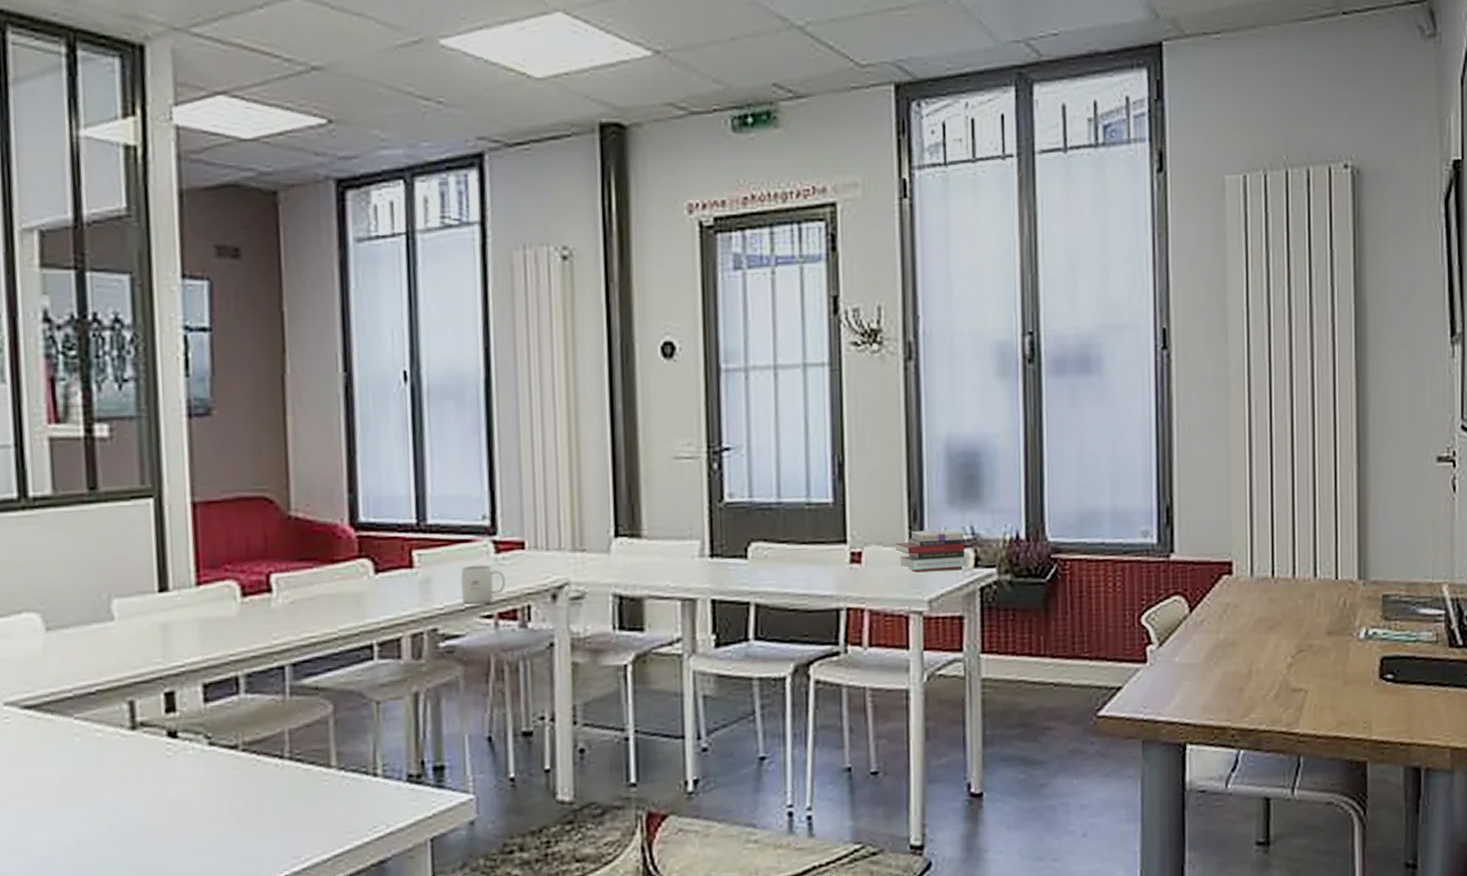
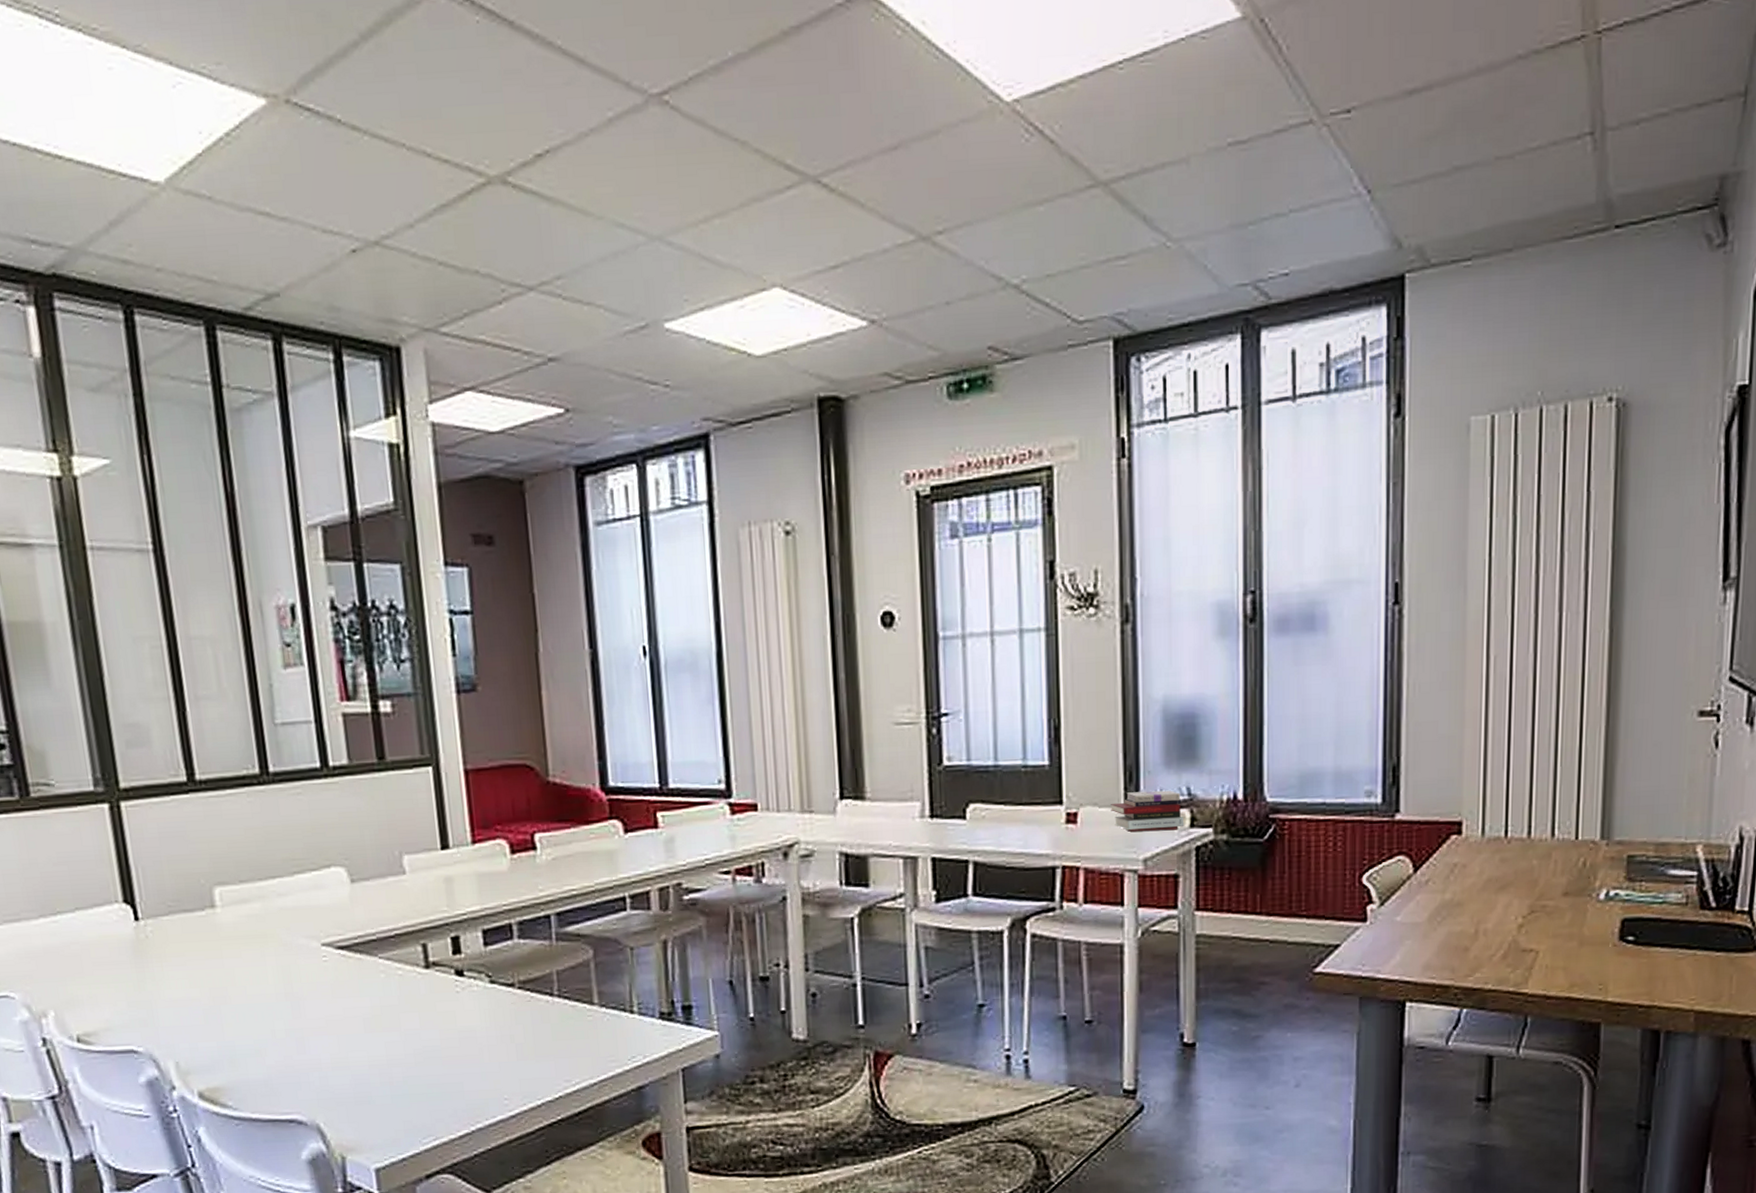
mug: present [461,564,506,604] -> none [700,825,742,861]

